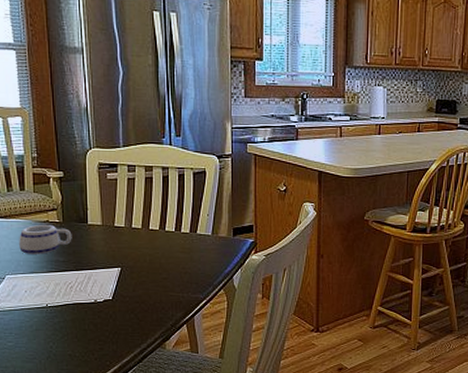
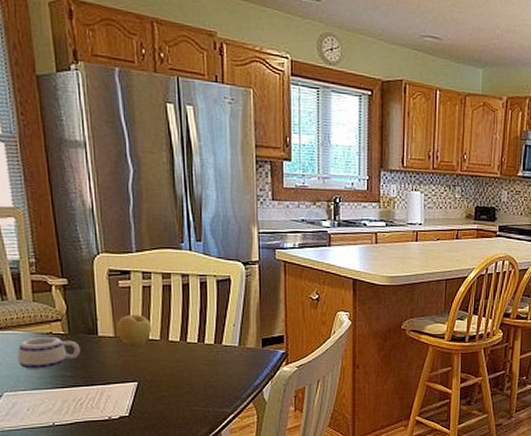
apple: none [103,205,135,233] -> present [116,315,152,345]

